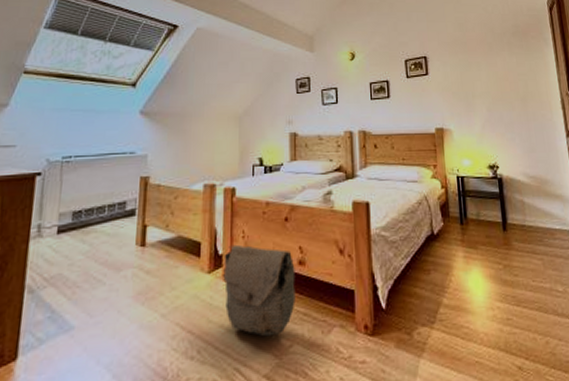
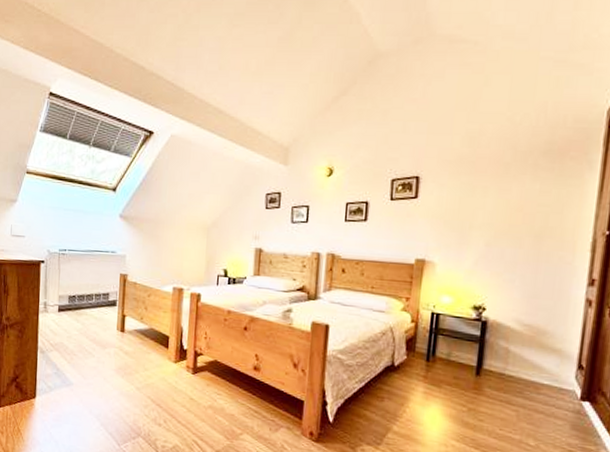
bag: present [223,244,295,337] -> none [187,343,250,423]

